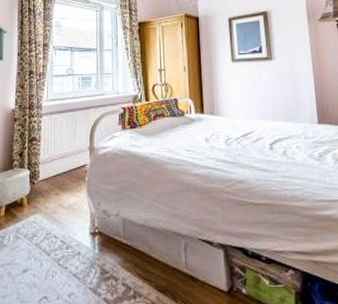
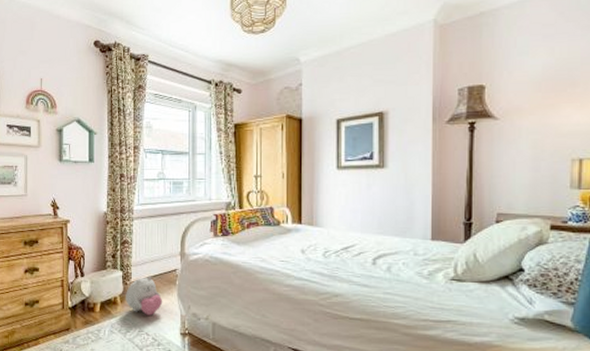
plush toy: none [33,173,72,216] -> present [126,276,163,315]

